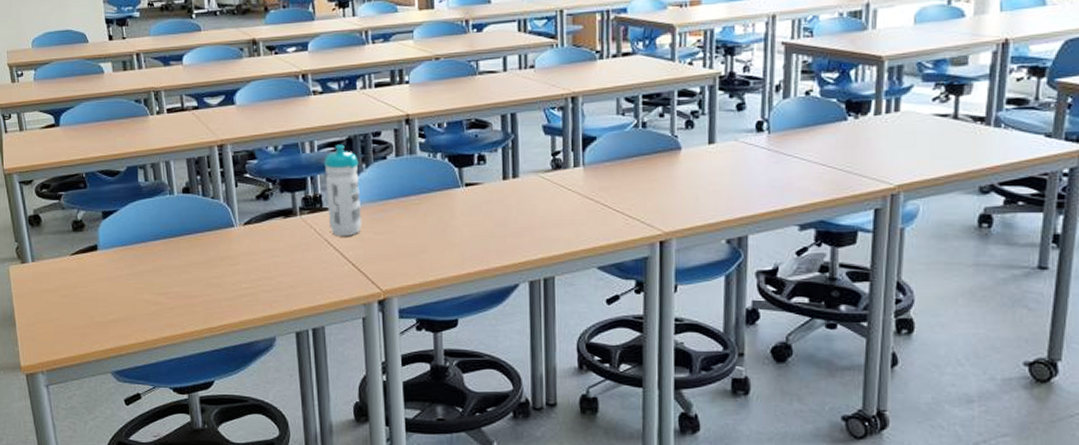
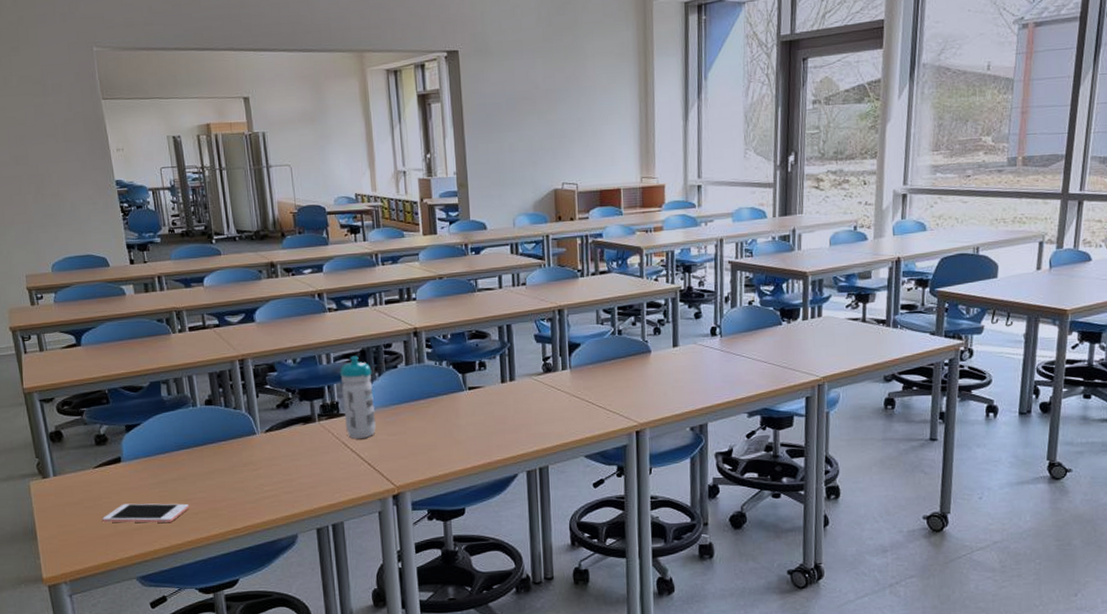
cell phone: none [79,294,165,317] -> present [102,503,190,523]

